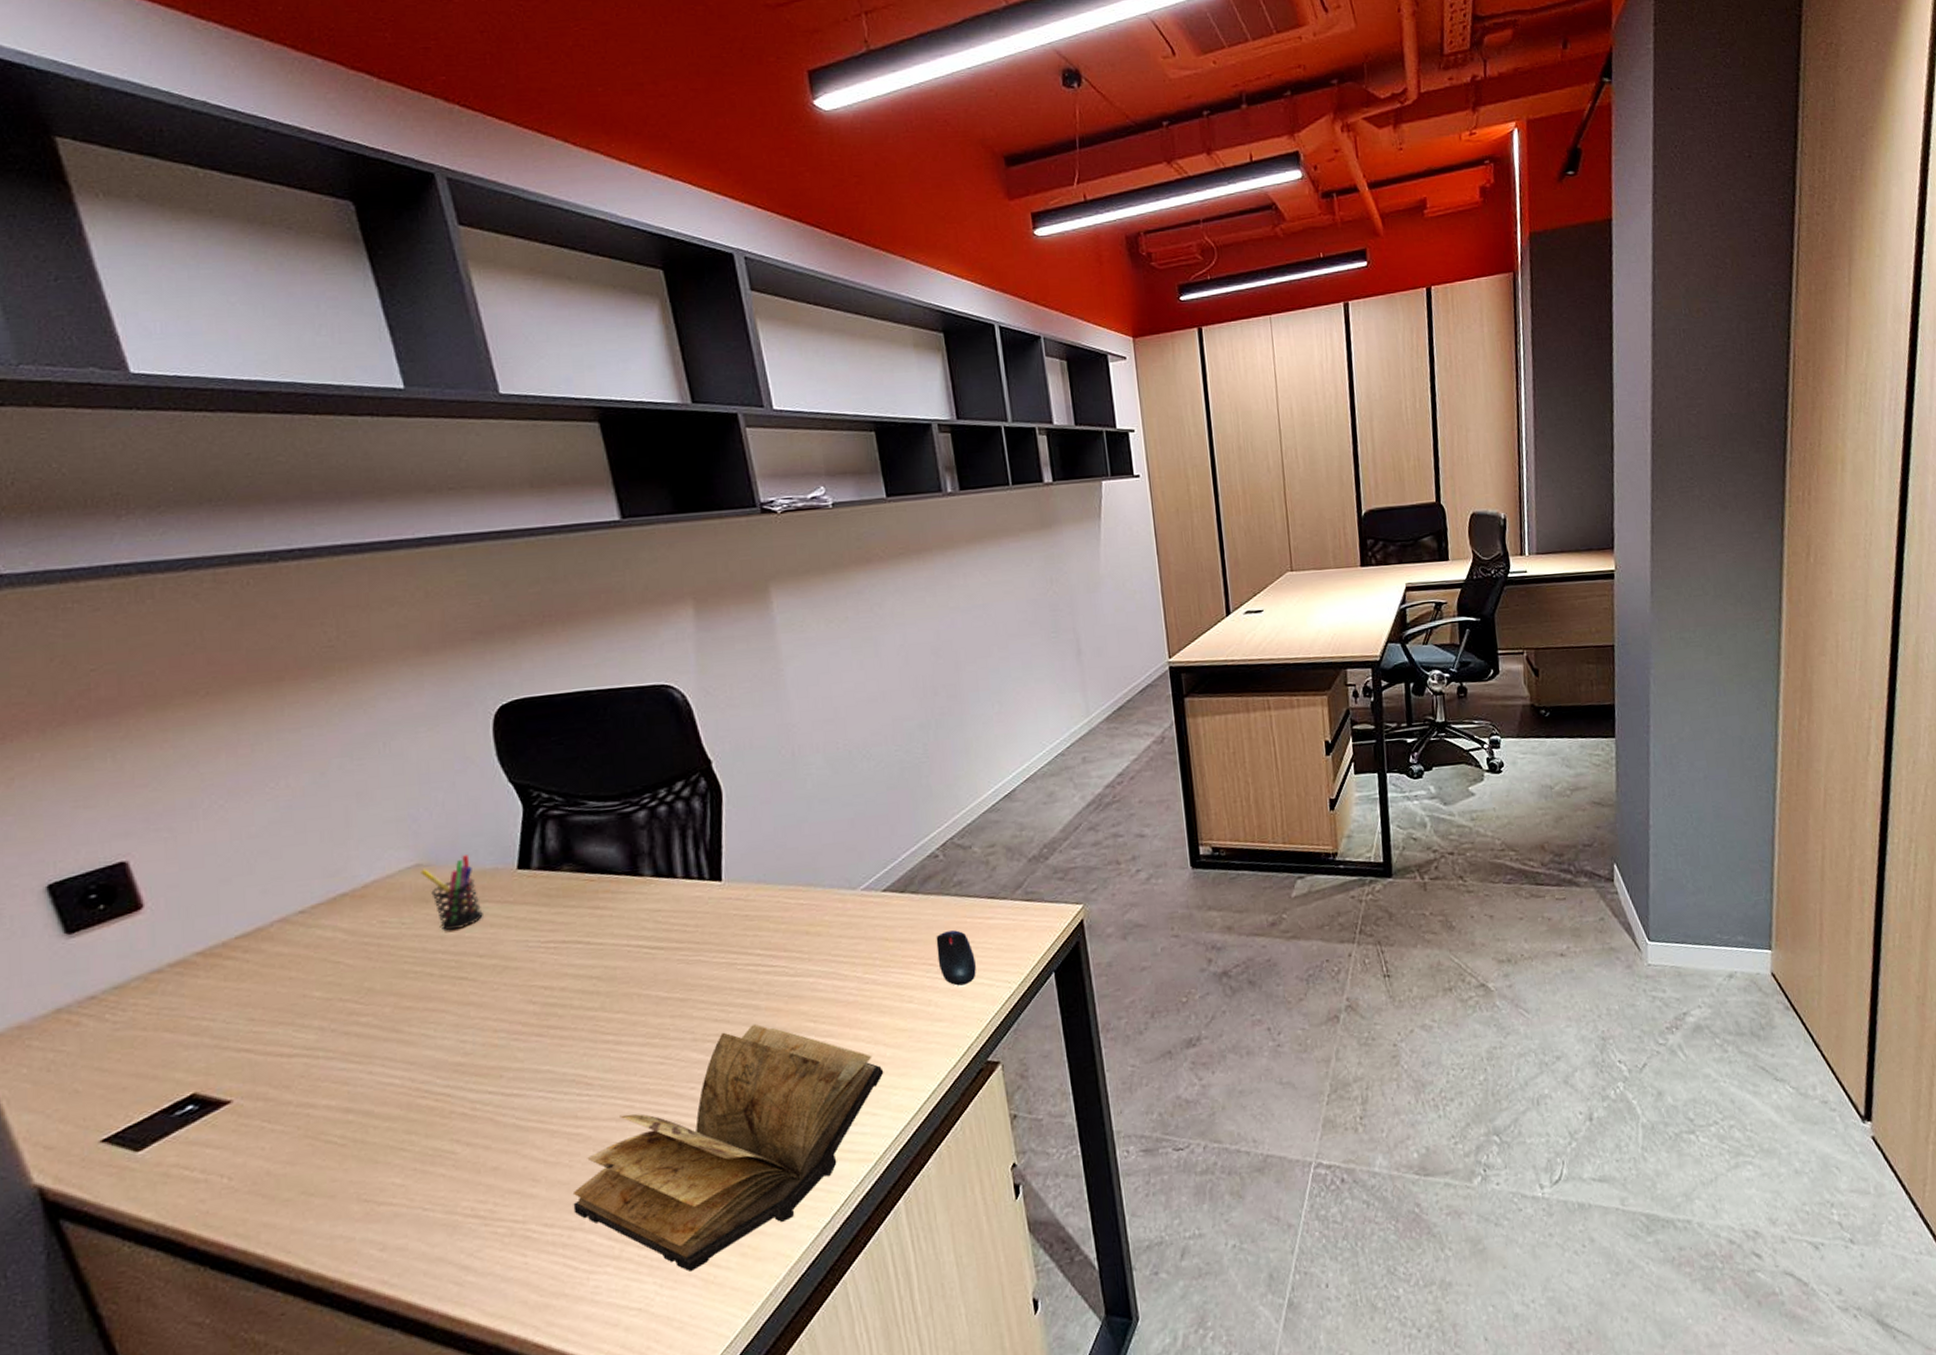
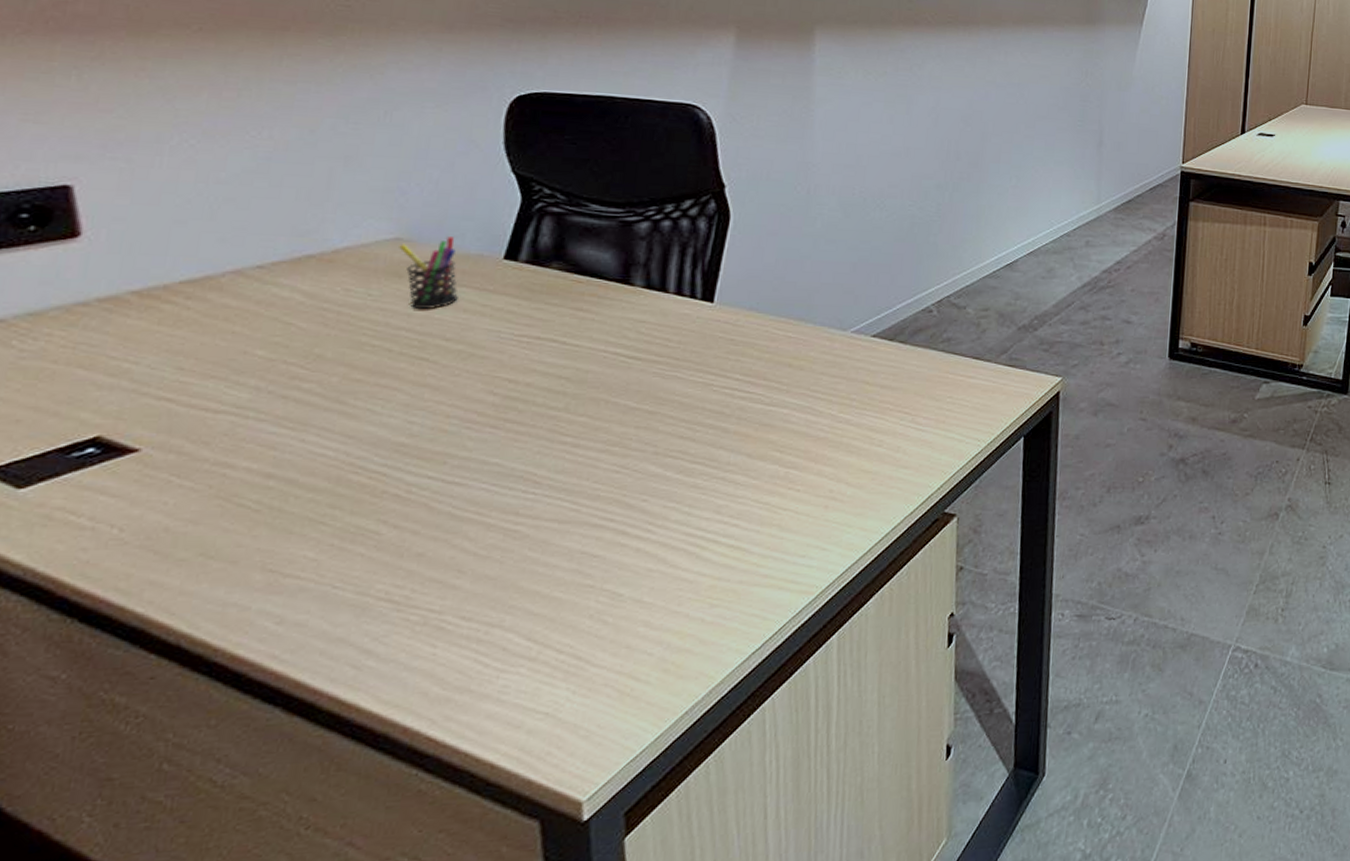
book: present [572,1023,884,1272] -> none [496,446,841,681]
mouse: present [936,930,976,986] -> none [913,384,950,437]

